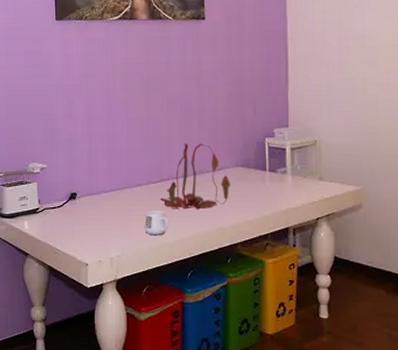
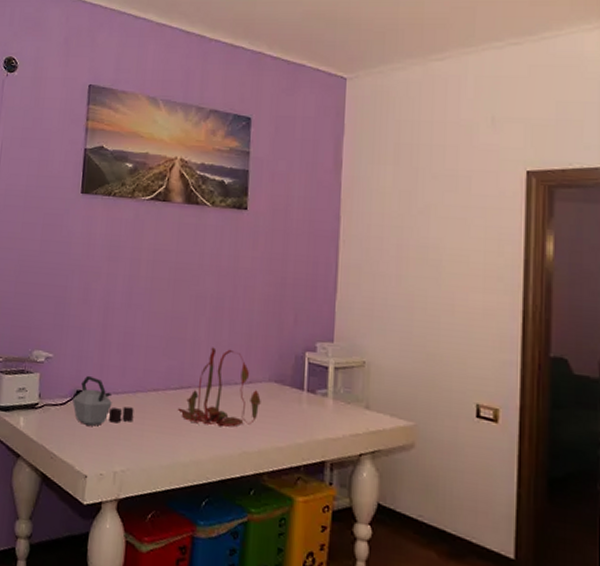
kettle: none [69,179,123,223] -> present [73,375,134,427]
mug: present [144,210,169,236] -> none [156,421,185,452]

